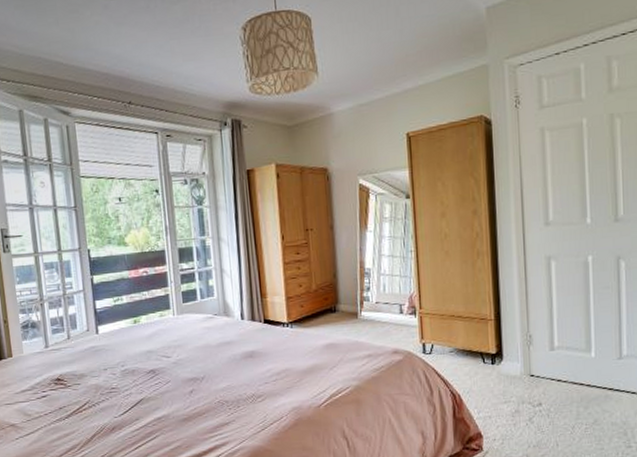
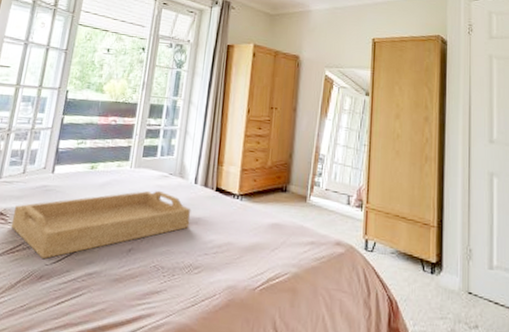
serving tray: none [70,332,245,413] -> present [11,190,191,260]

